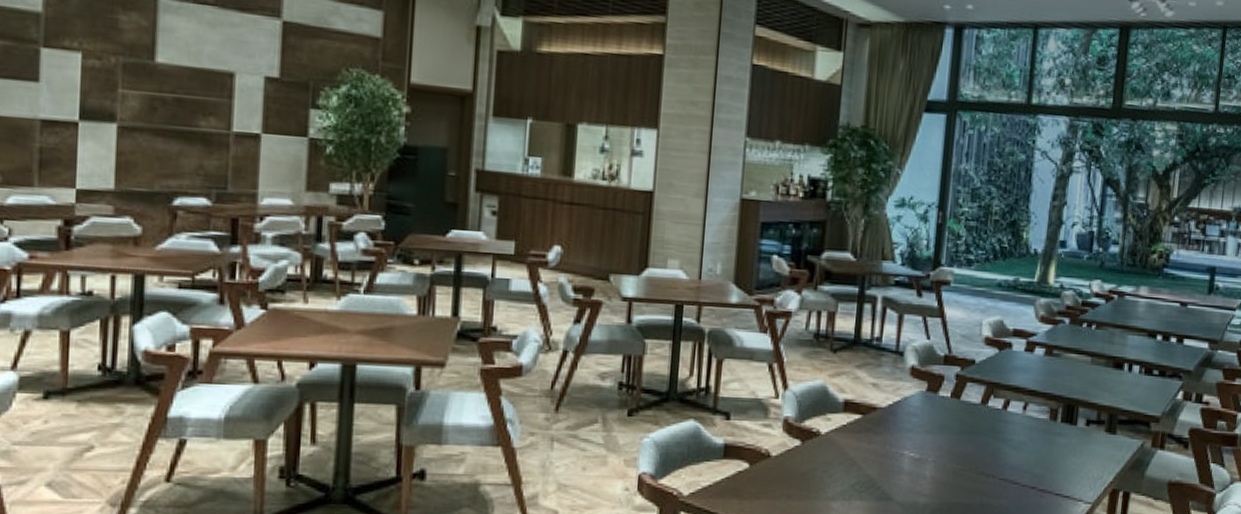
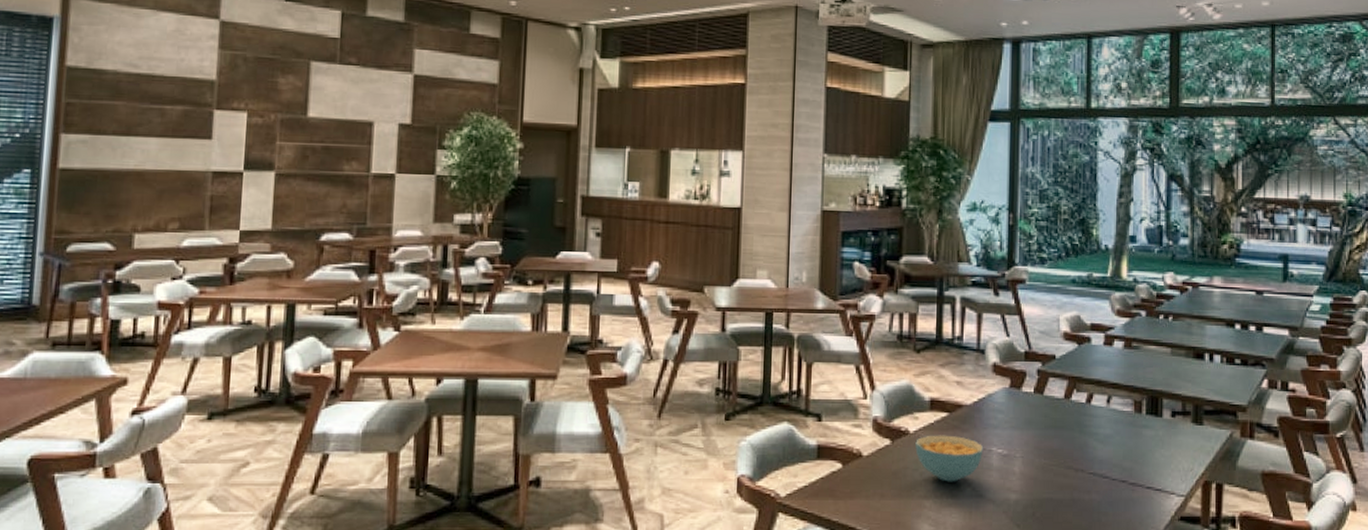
cereal bowl: none [826,437,896,485] -> present [915,435,984,482]

